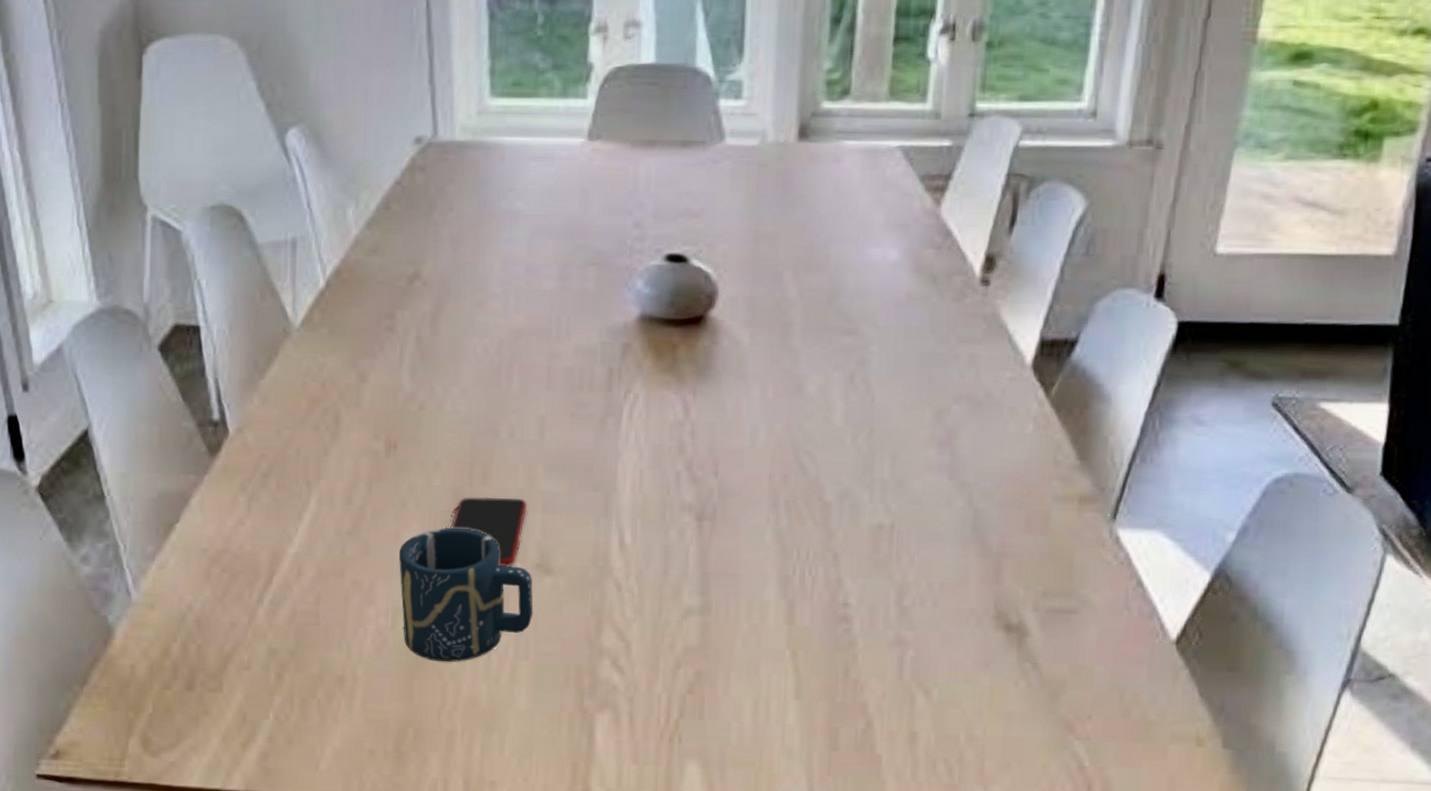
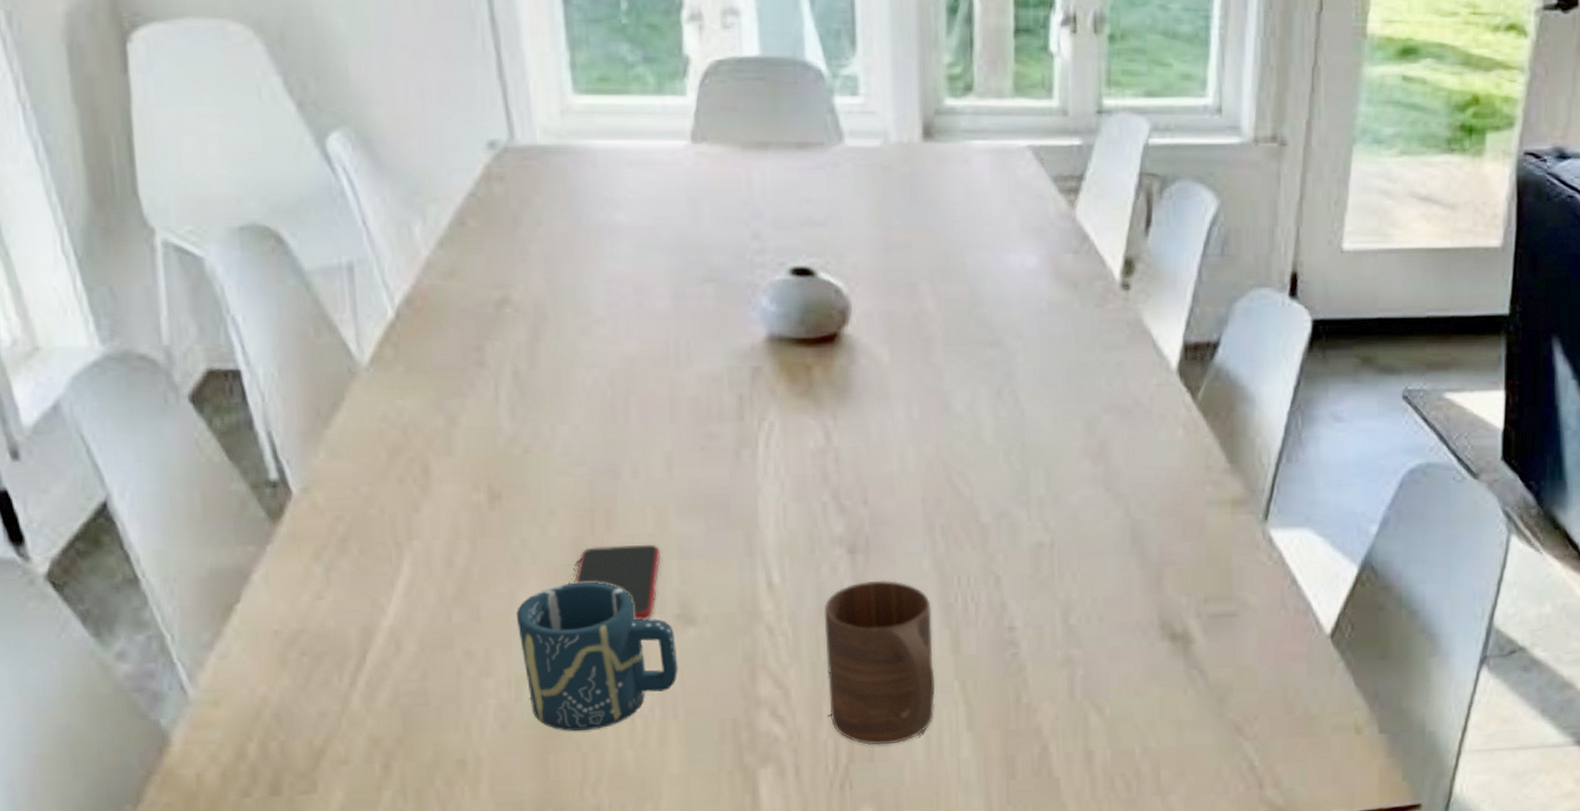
cup: none [666,547,770,704] -> present [823,580,936,746]

